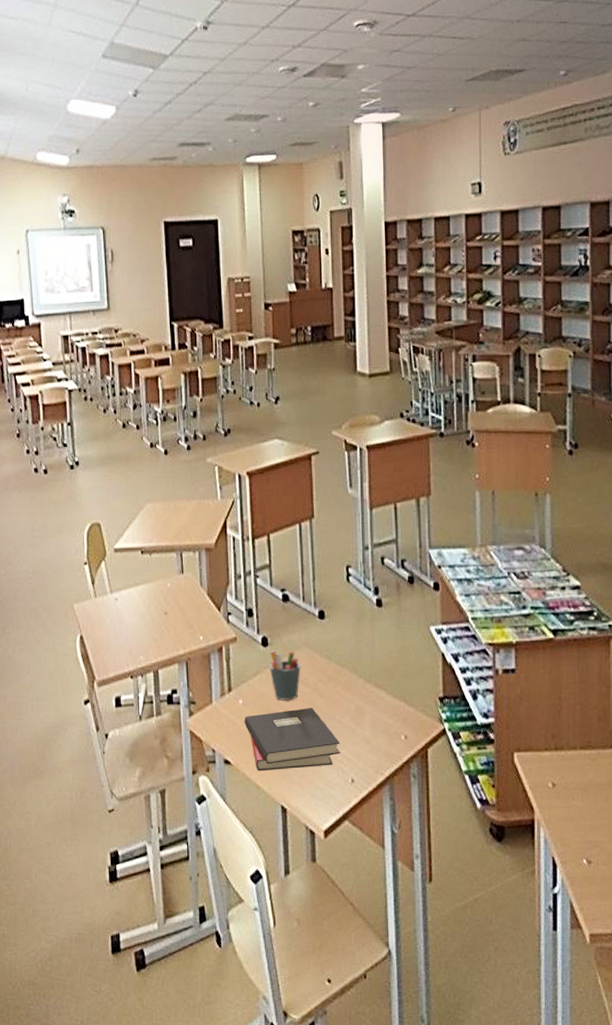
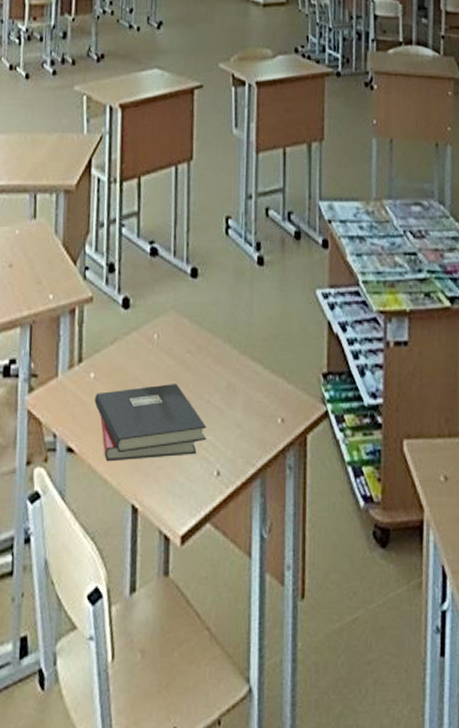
pen holder: present [269,650,301,700] -> none [129,313,167,374]

